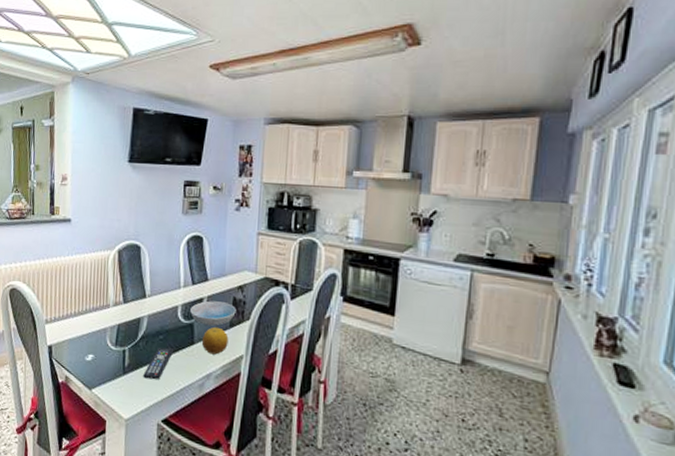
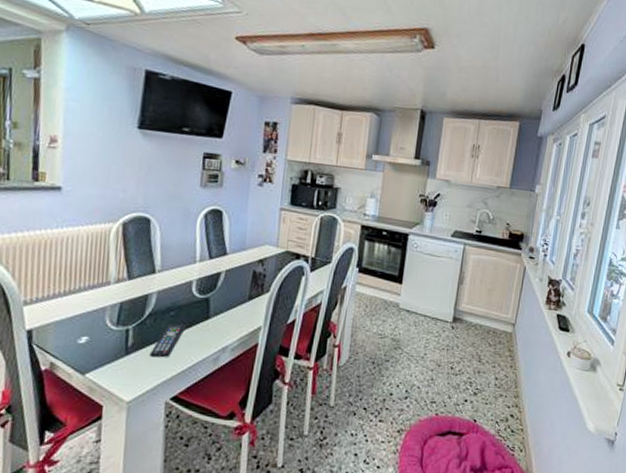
dish: present [190,300,236,327] -> none [206,274,256,300]
fruit: present [201,327,229,355] -> none [217,300,247,328]

